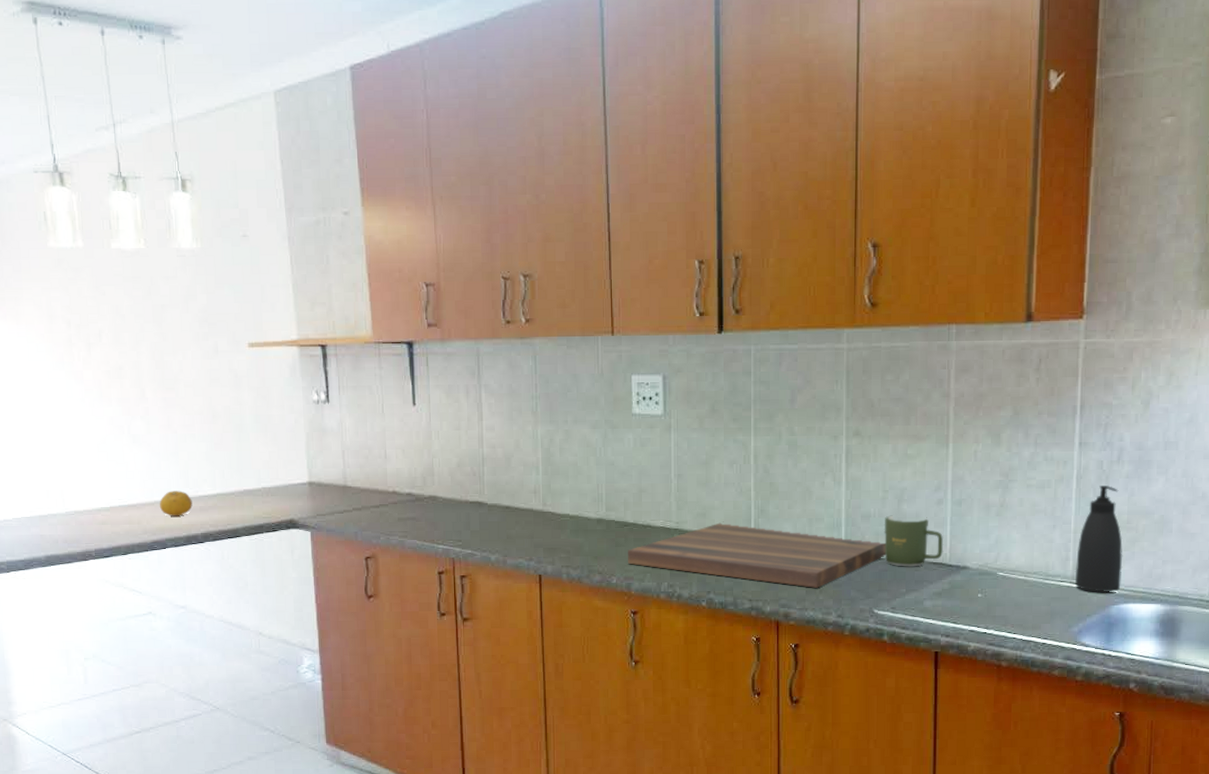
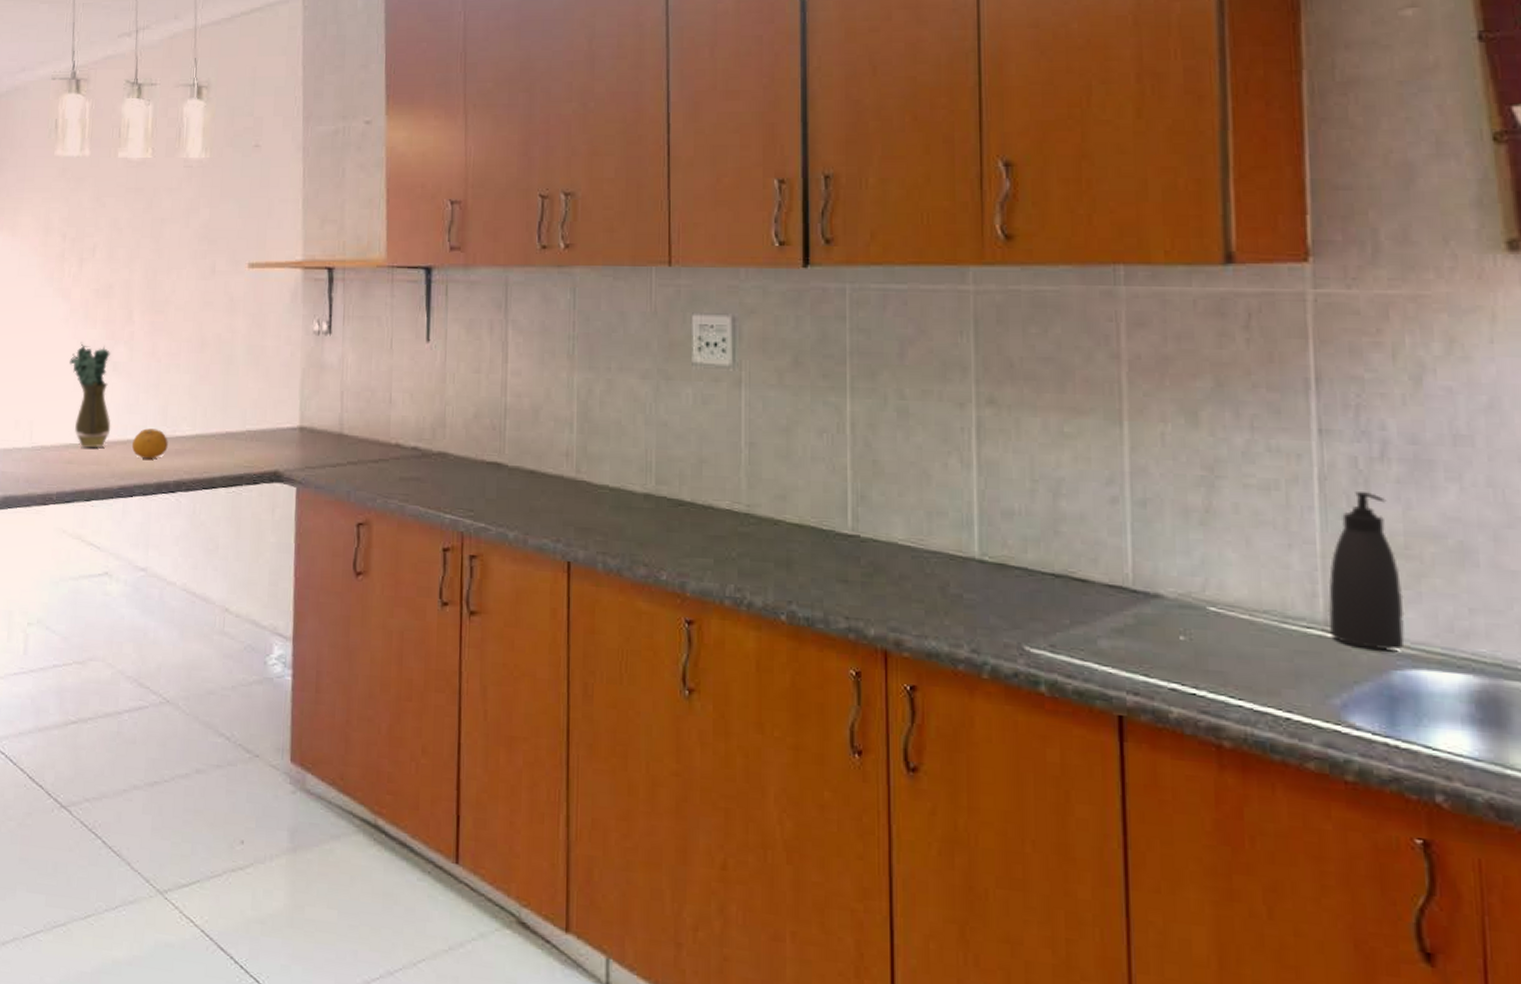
vase: none [90,419,138,510] -> present [69,342,111,448]
cutting board: present [628,521,886,588] -> none [682,508,1038,608]
mug: present [884,515,944,567] -> none [1034,514,1124,589]

